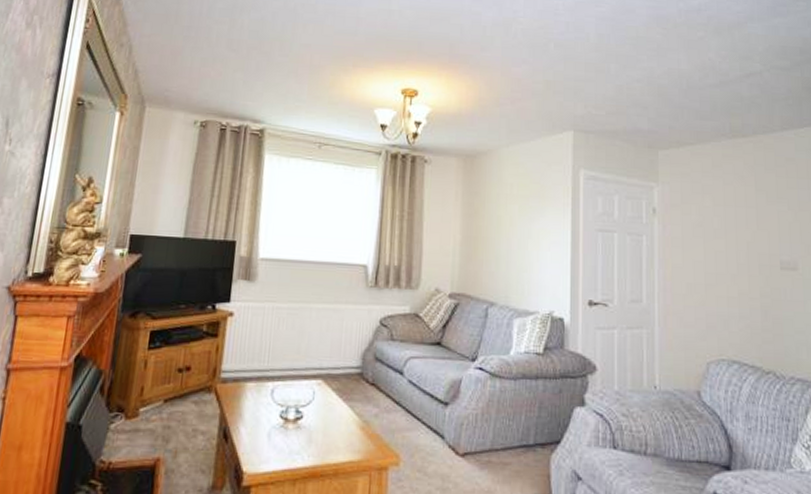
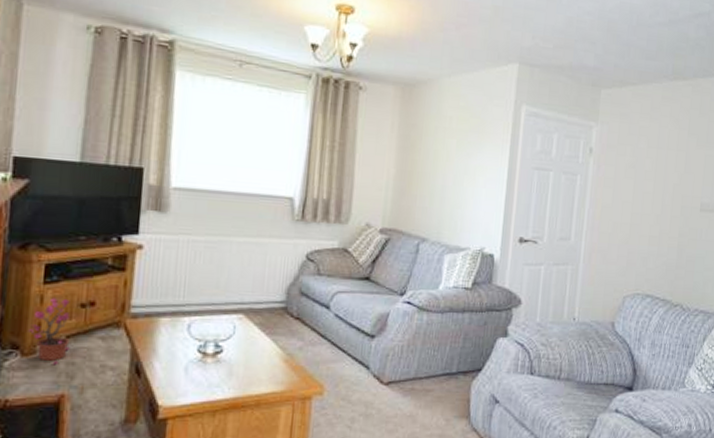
potted plant: none [133,363,169,429] -> present [28,298,70,365]

